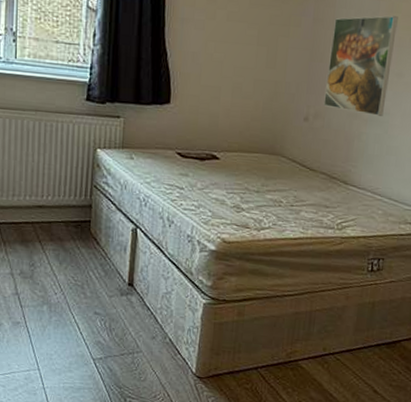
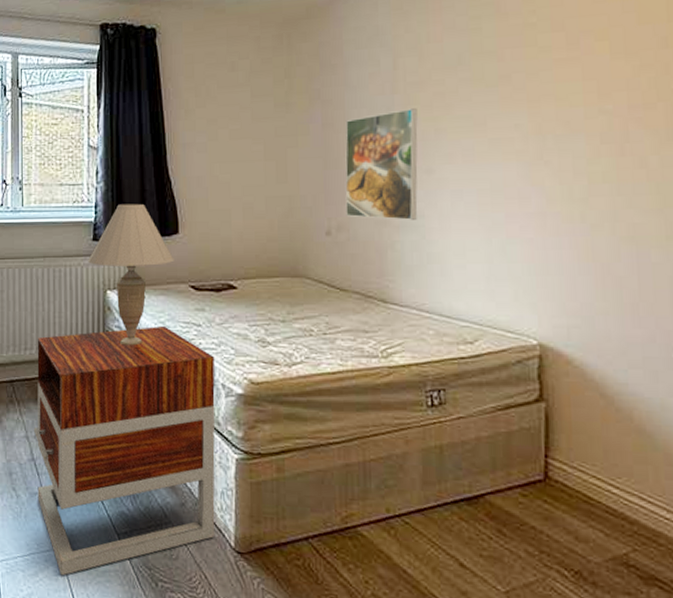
nightstand: none [19,185,194,391] -> present [34,325,215,576]
table lamp: none [80,68,164,201] -> present [88,203,174,346]

